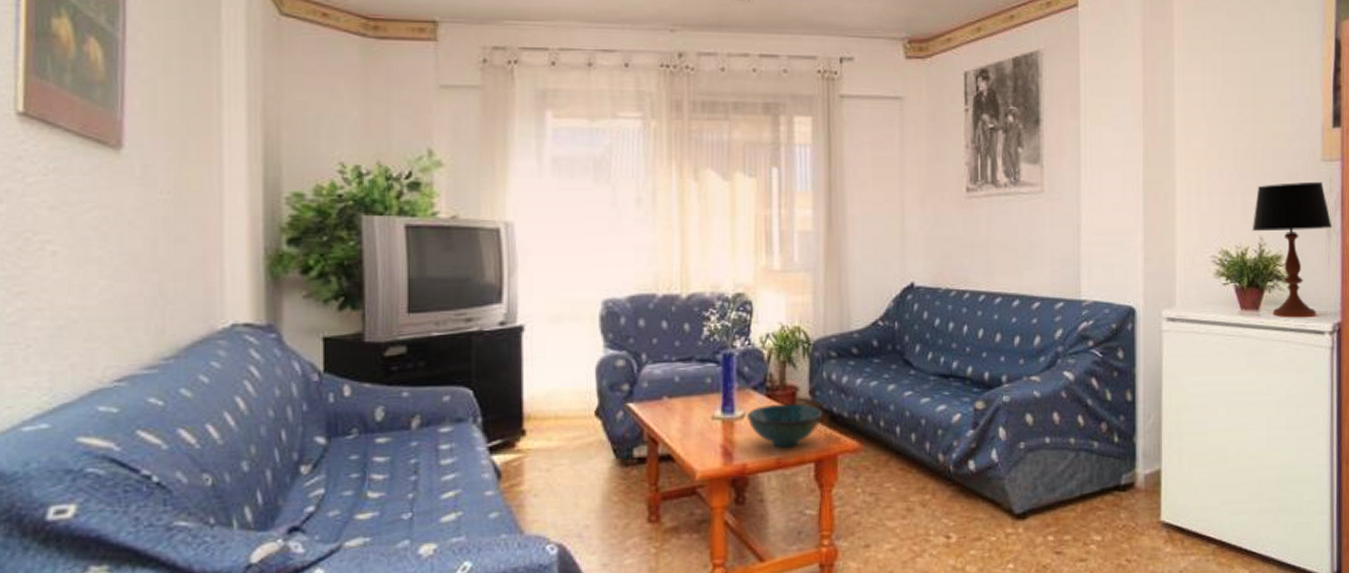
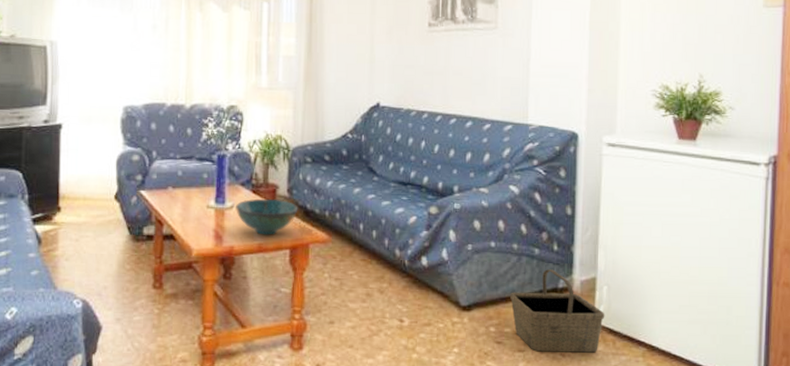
basket: none [1069,464,1172,560] -> present [510,269,605,353]
table lamp: present [1252,181,1332,318] -> none [692,25,772,150]

